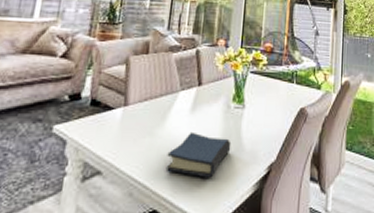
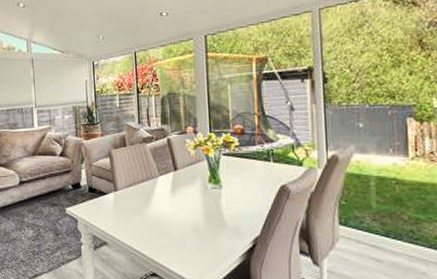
hardback book: present [165,131,232,178] -> none [157,210,214,249]

